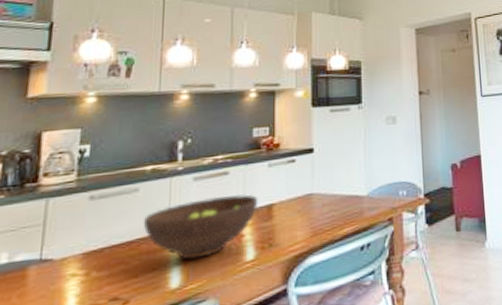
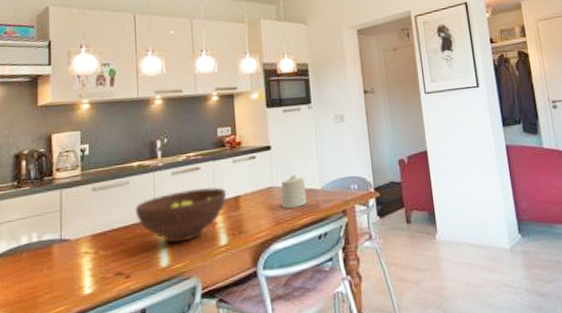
candle: none [322,180,351,217] -> present [281,174,307,208]

